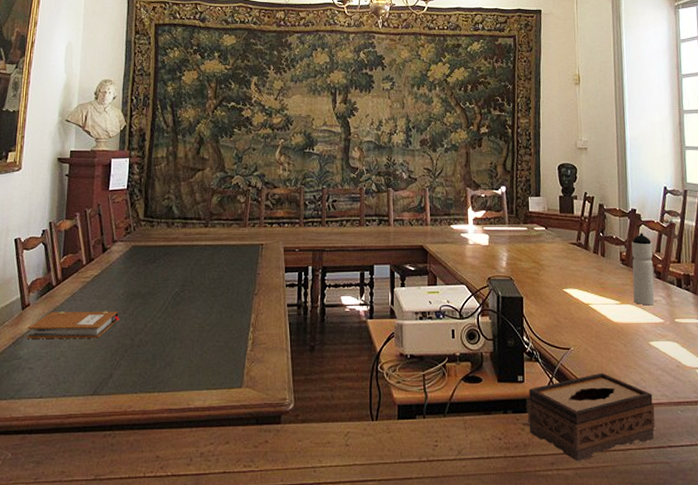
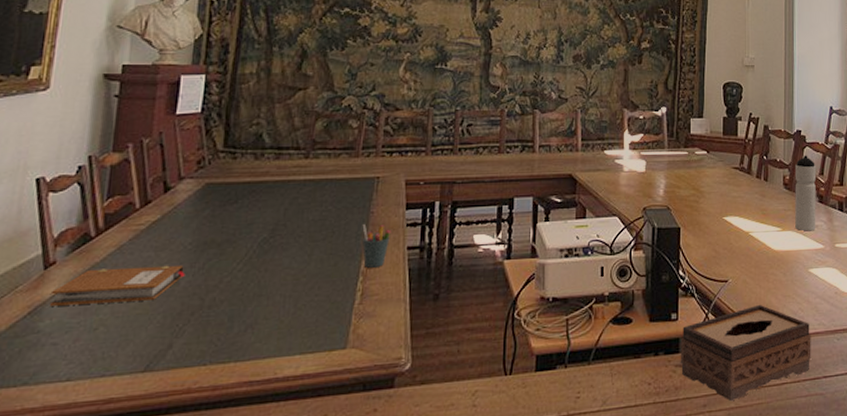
pen holder: none [251,284,274,320] -> present [361,224,392,268]

